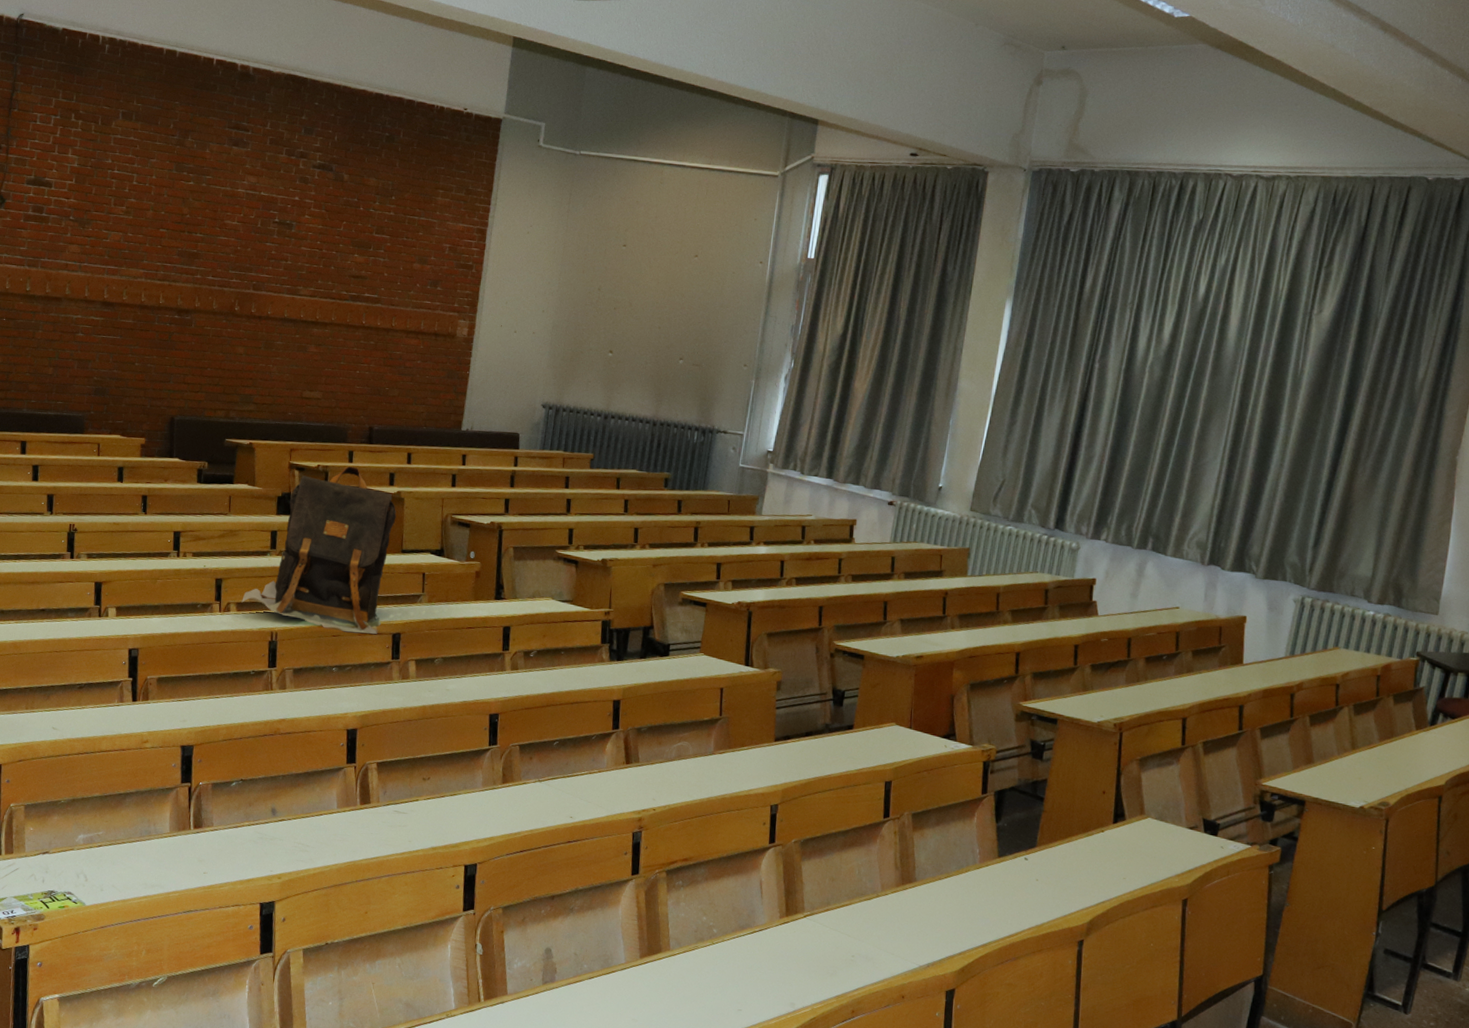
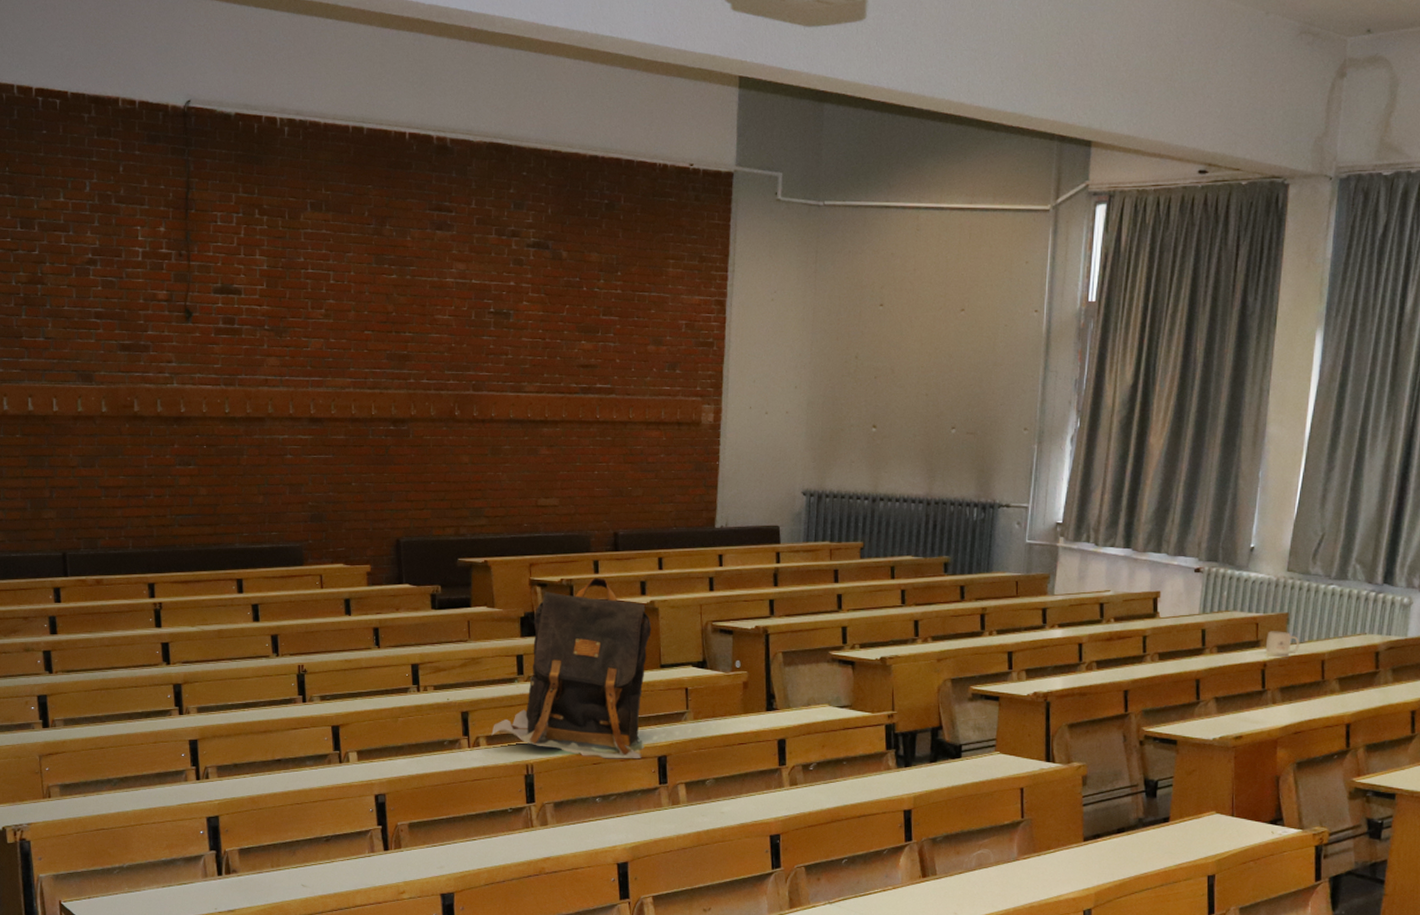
mug: none [947,563,978,590] -> present [1265,631,1299,659]

